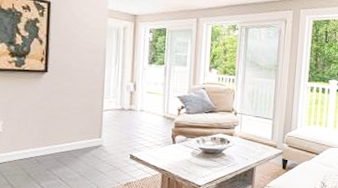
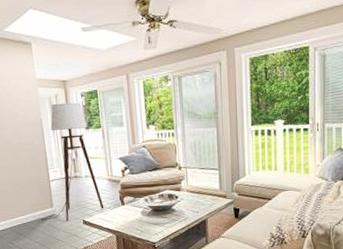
floor lamp: none [85,35,155,154] -> present [40,102,104,221]

